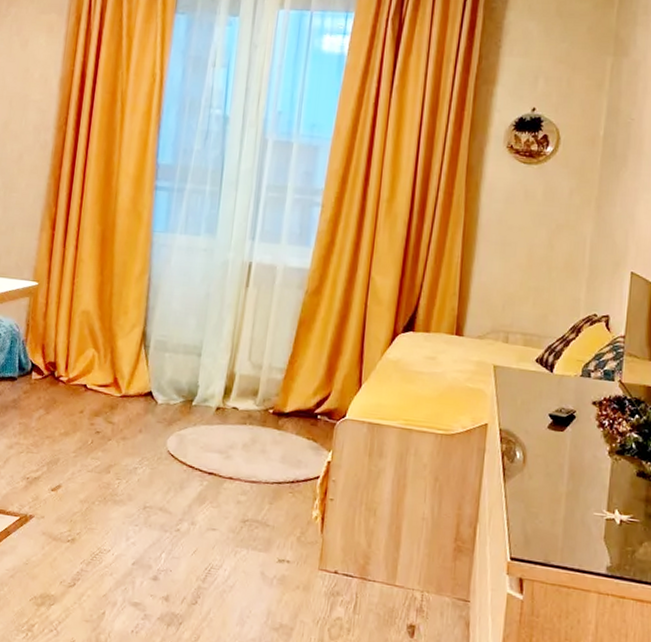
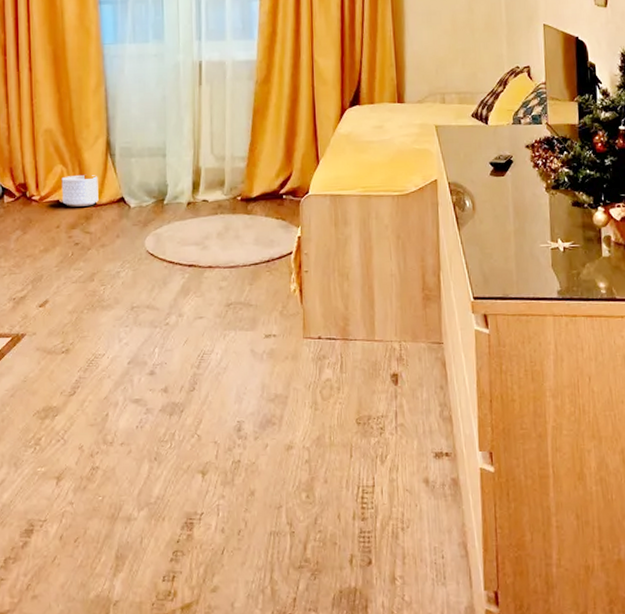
planter: none [89,361,129,396] -> present [61,175,99,207]

